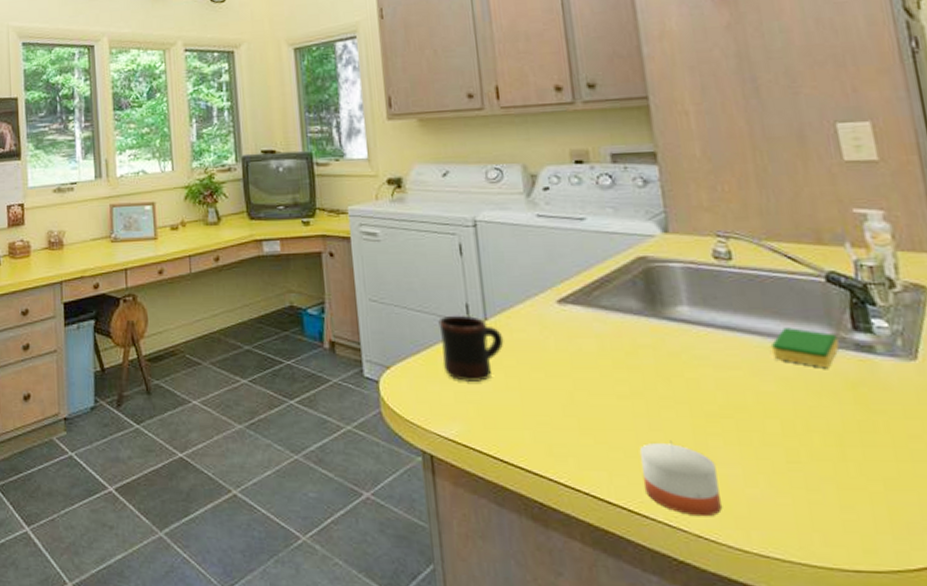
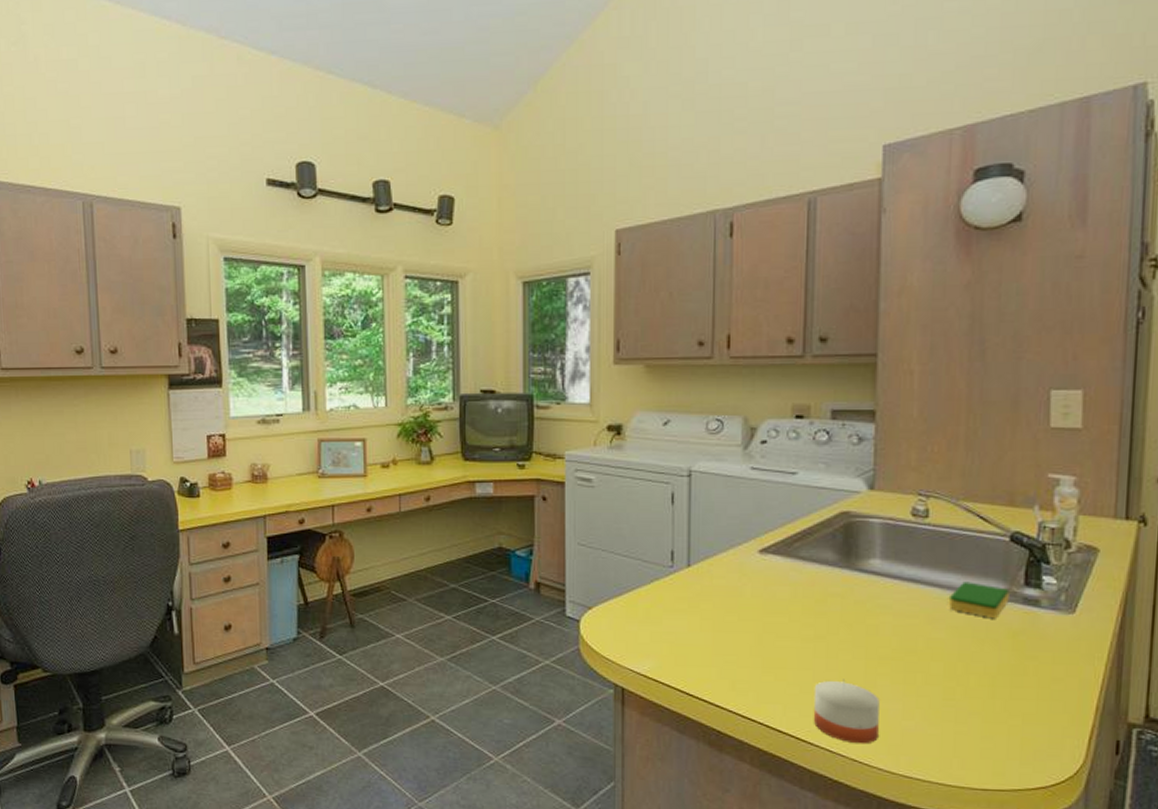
mug: present [438,315,504,381] -> none [643,561,704,623]

